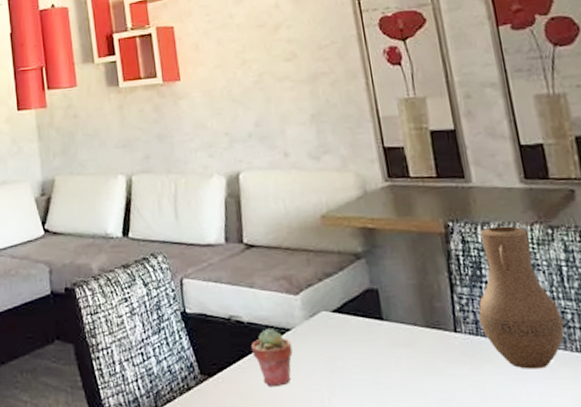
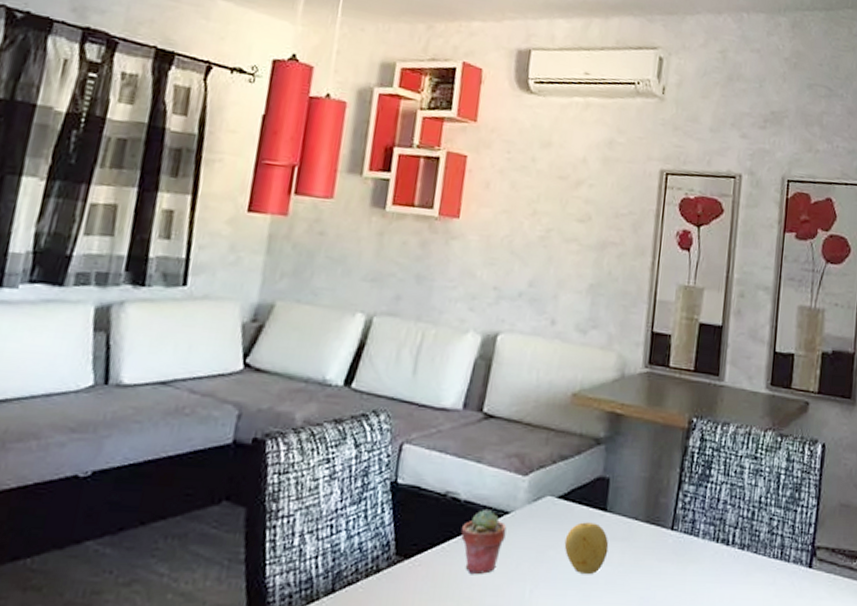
fruit: none [349,332,395,381] -> present [564,522,609,575]
vase: present [478,226,565,369] -> none [696,428,770,572]

